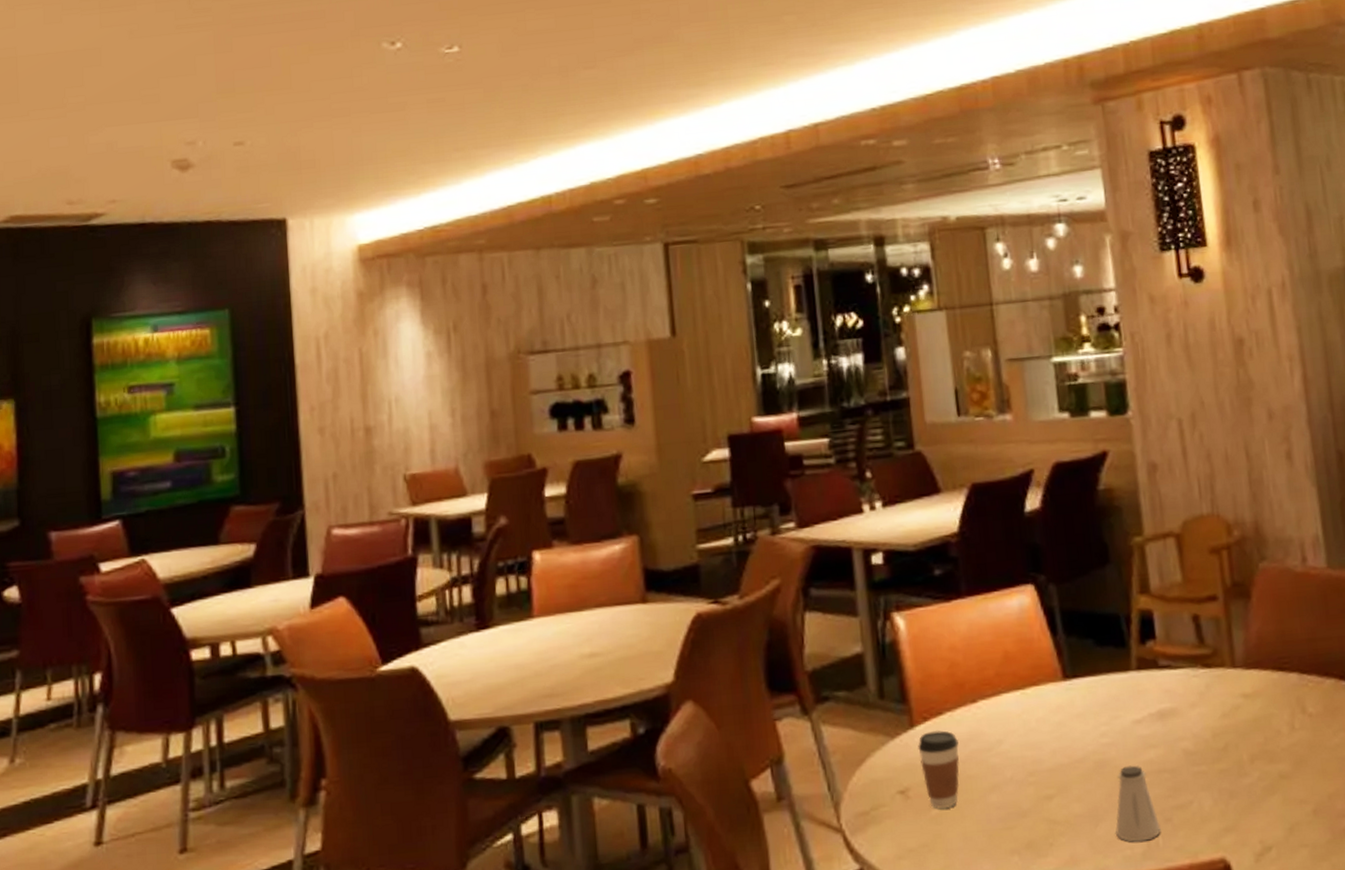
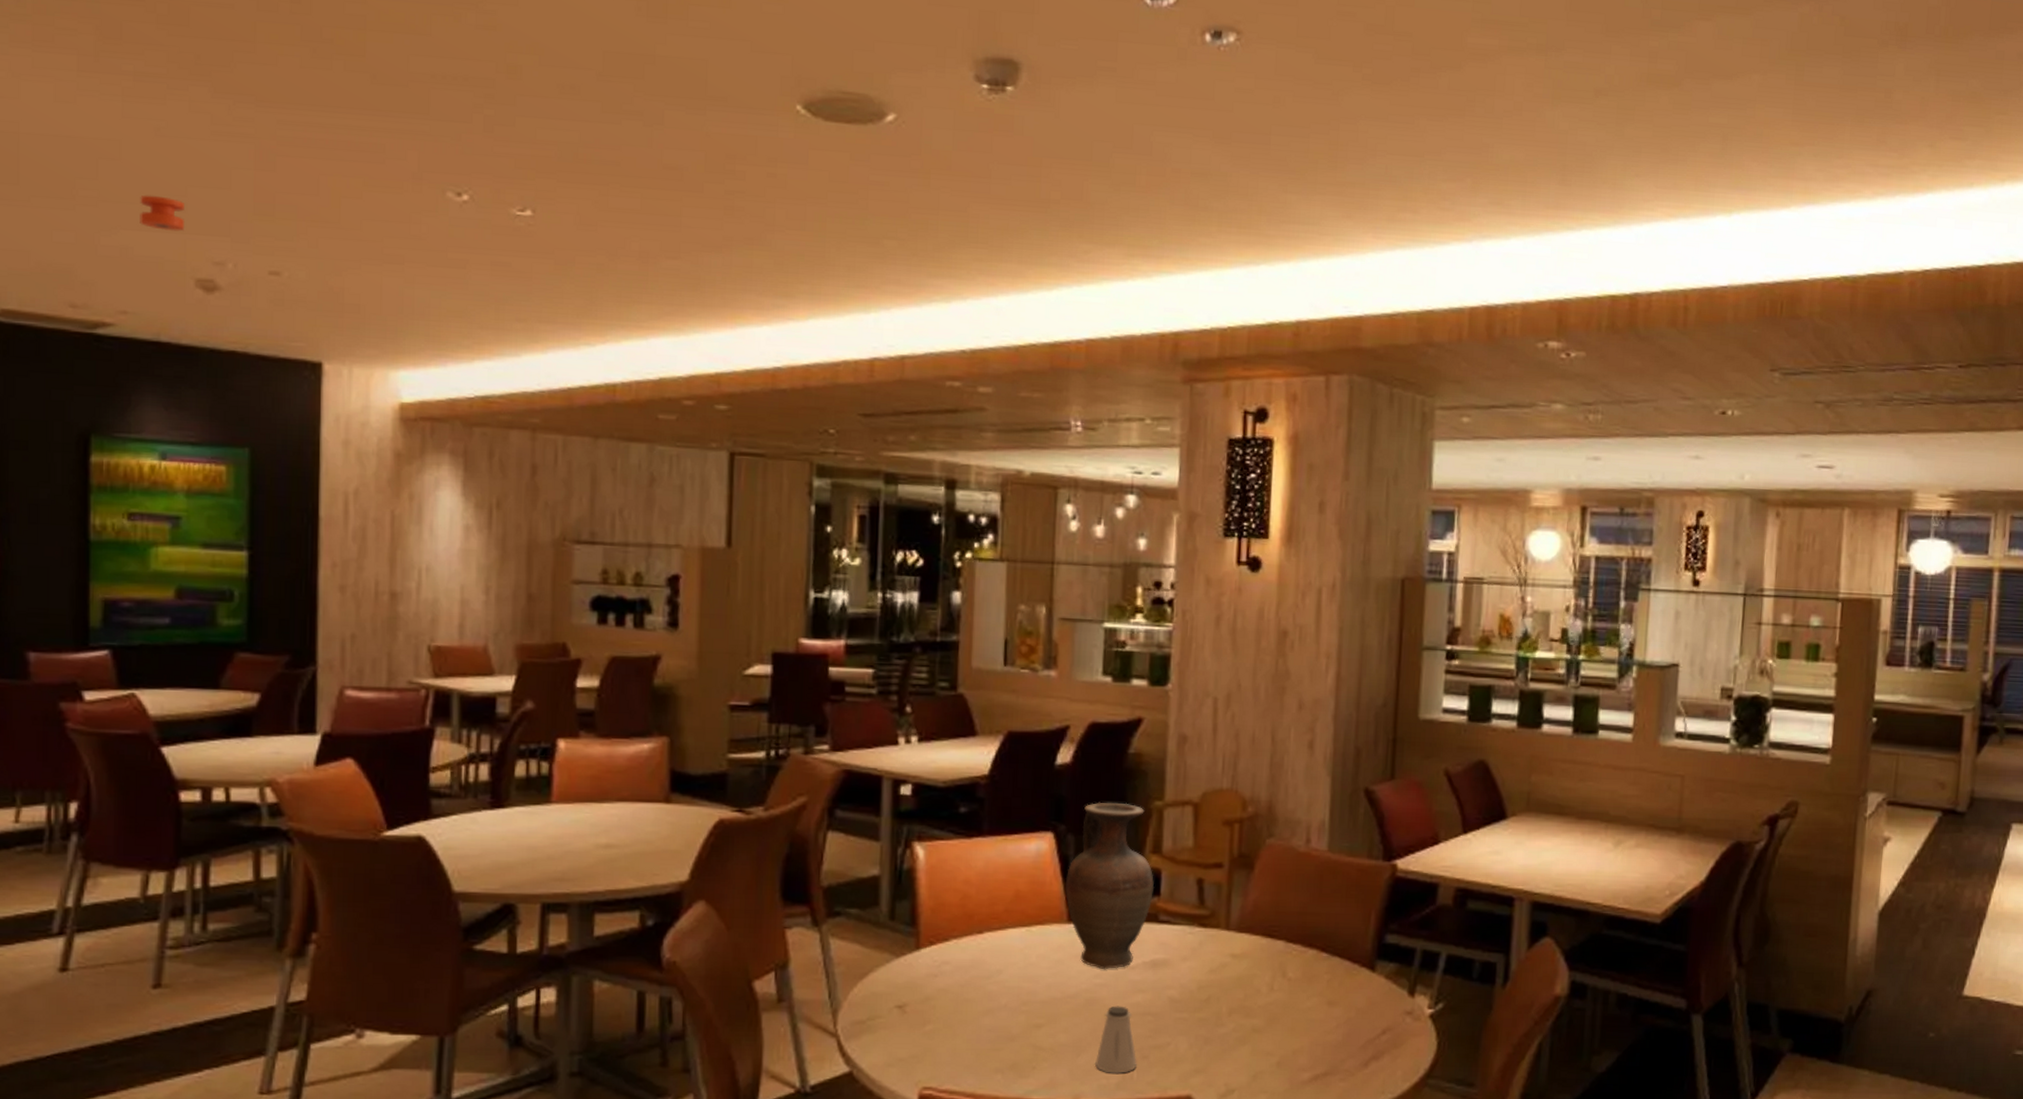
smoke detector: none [120,91,159,122] -> present [140,195,184,232]
coffee cup: present [918,730,960,809] -> none [921,955,960,1025]
vase: none [1053,543,1148,728] -> present [1064,802,1154,970]

